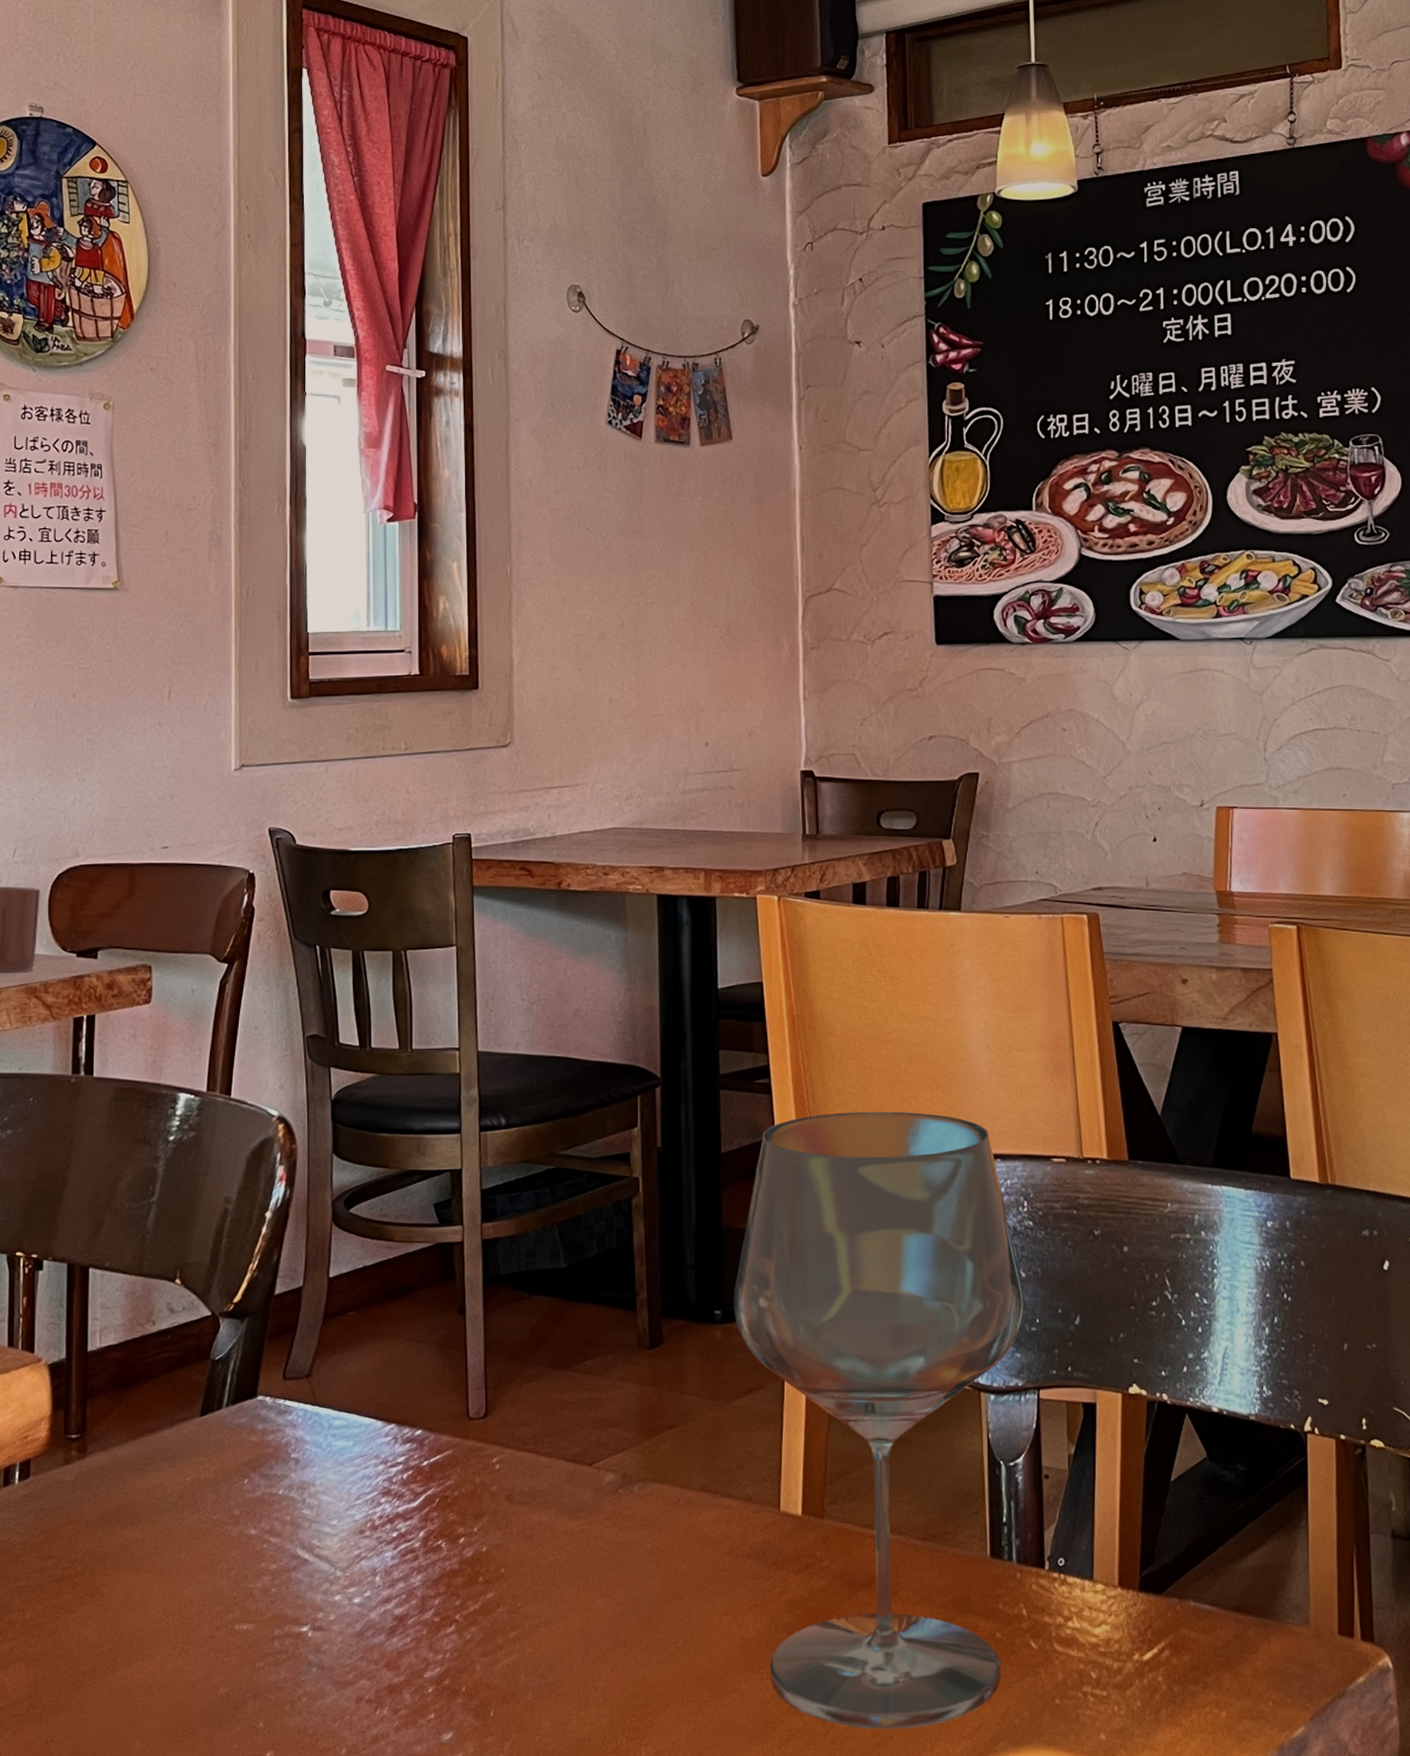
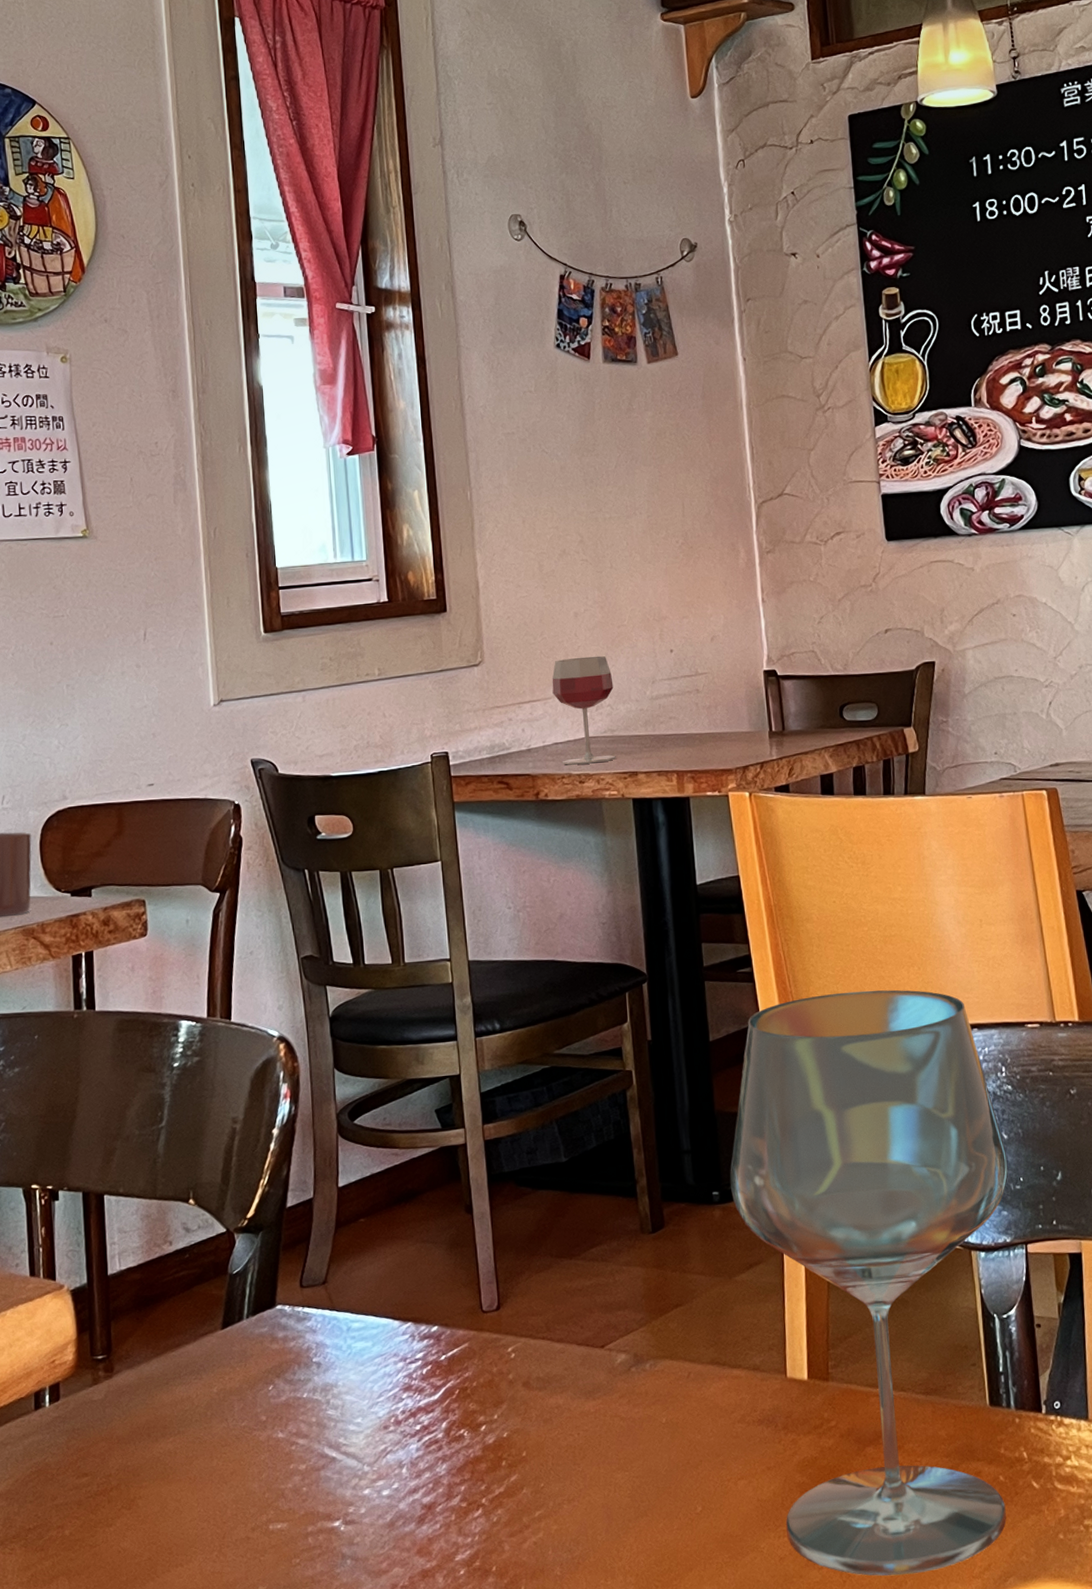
wineglass: none [582,744,645,856] -> present [552,655,616,765]

